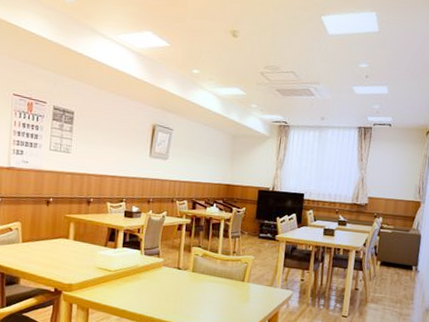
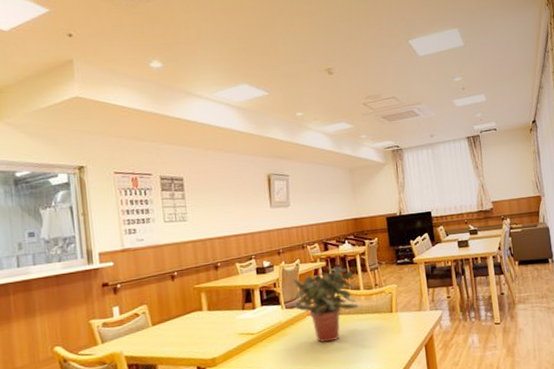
potted plant: none [151,225,215,295] -> present [292,265,360,344]

